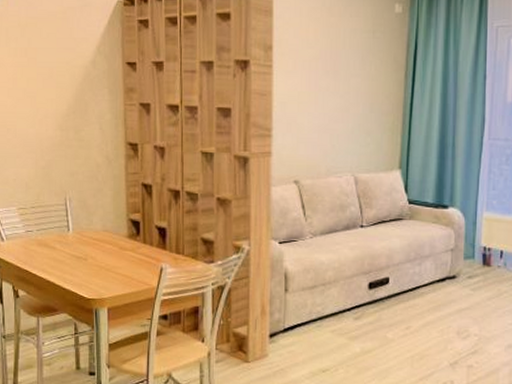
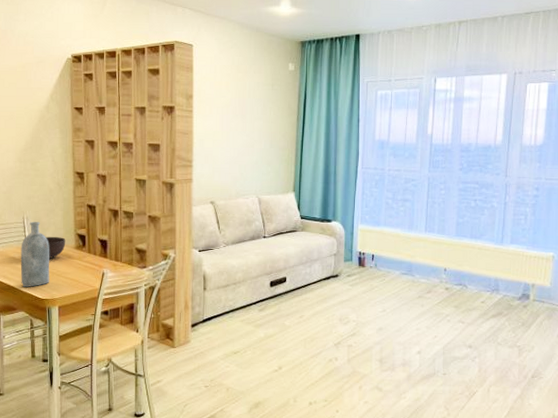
bottle: none [62,203,98,284] -> present [20,221,50,287]
bowl: none [92,222,116,249] -> present [45,237,66,259]

